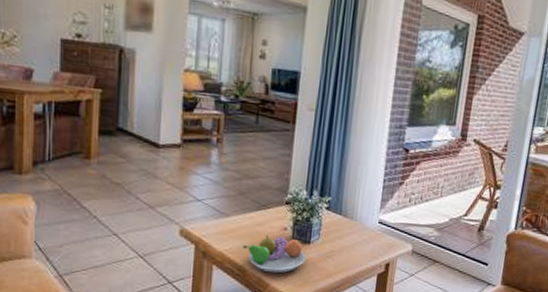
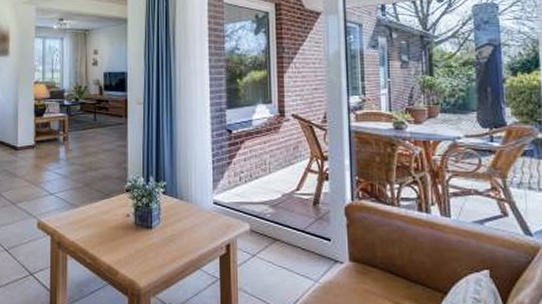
fruit bowl: present [243,233,306,274] -> none [92,221,150,260]

